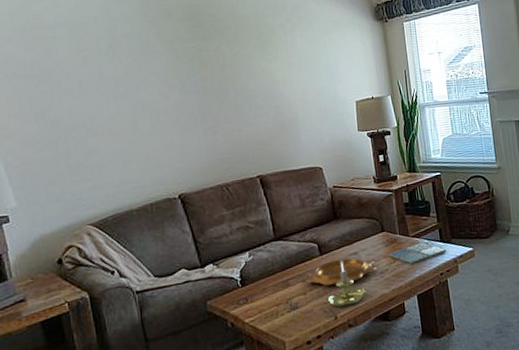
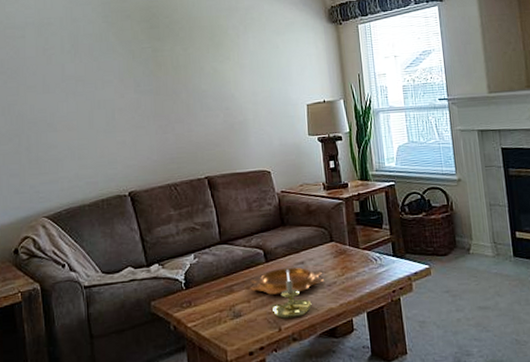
drink coaster: present [388,242,447,264] -> none [337,256,400,278]

